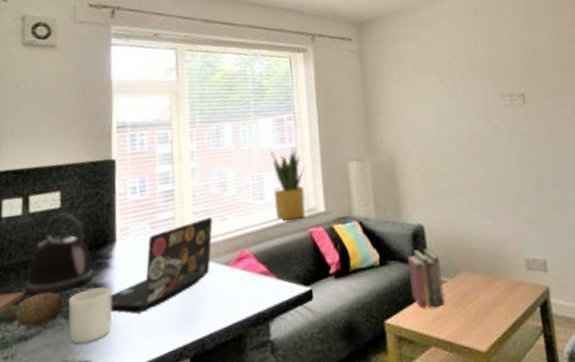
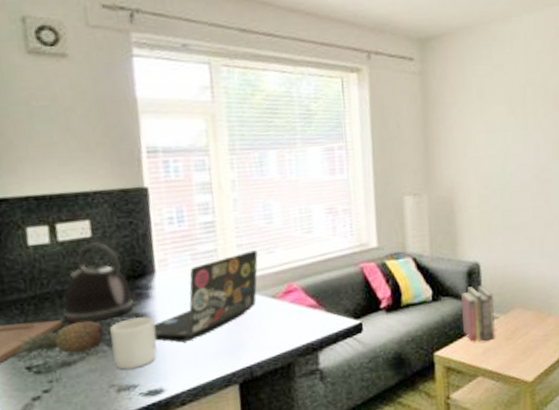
planter: present [271,147,306,221] -> none [320,179,358,256]

